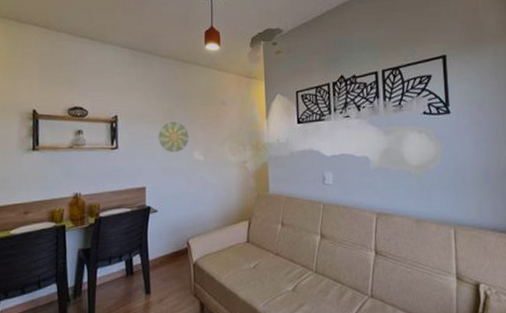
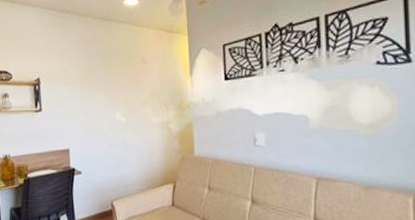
decorative plate: present [158,121,189,153] -> none [79,82,110,115]

